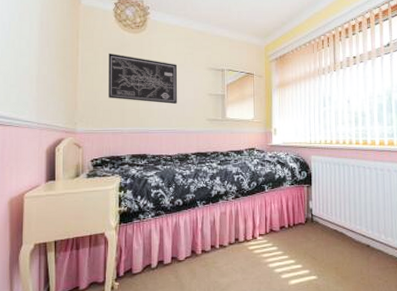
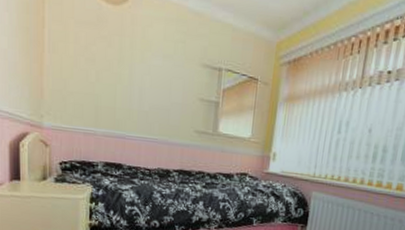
wall art: present [108,53,178,104] -> none [80,28,165,106]

